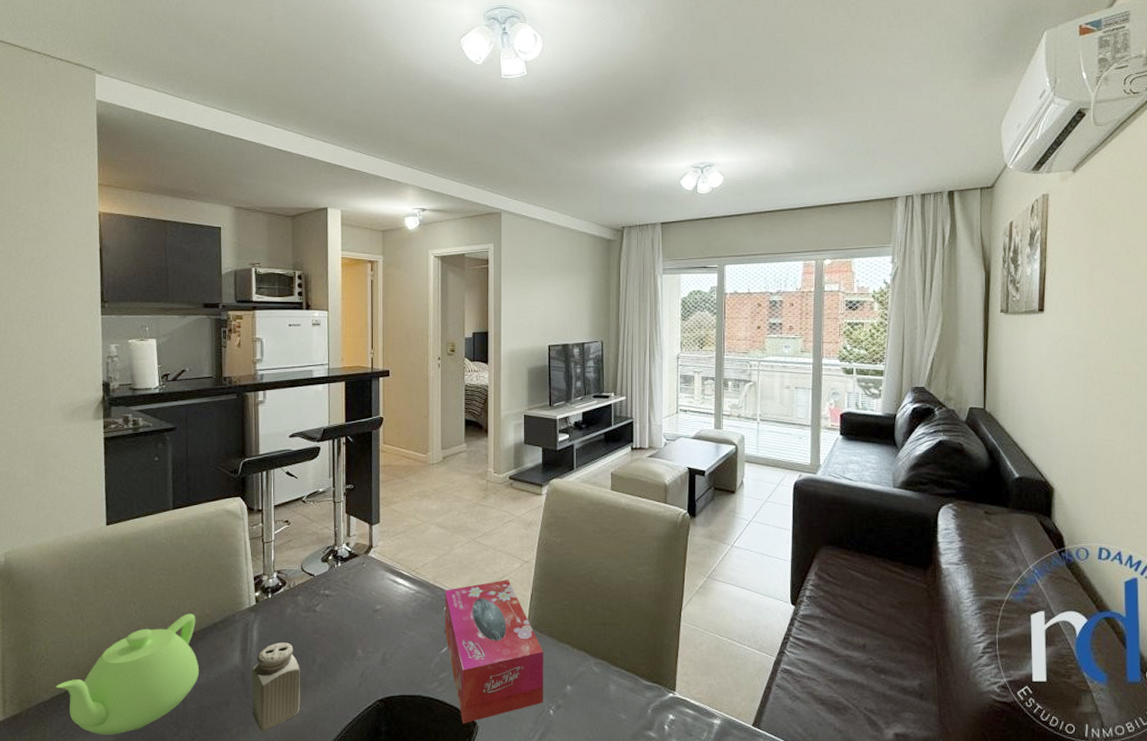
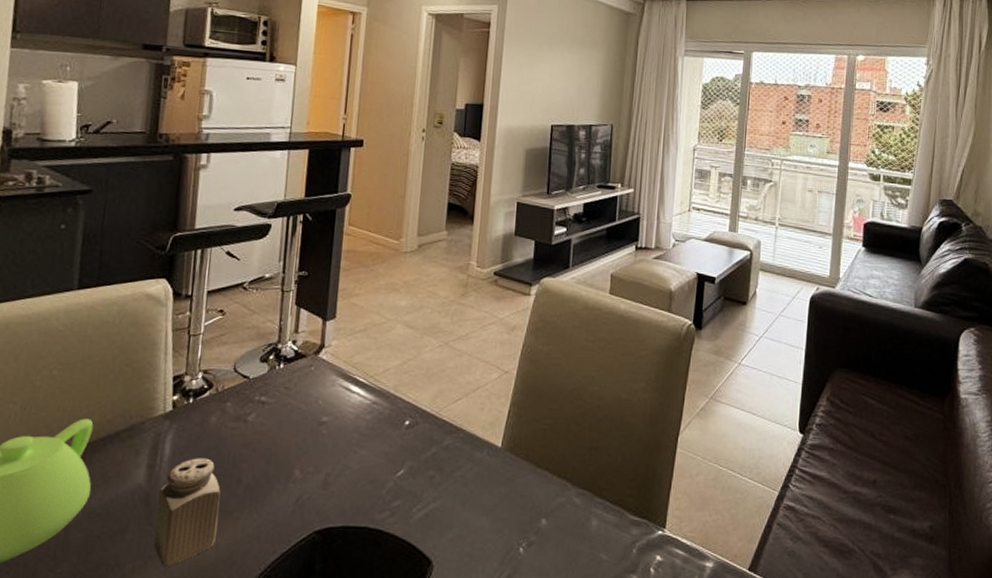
tissue box: present [444,580,543,724] -> none [402,392,518,563]

